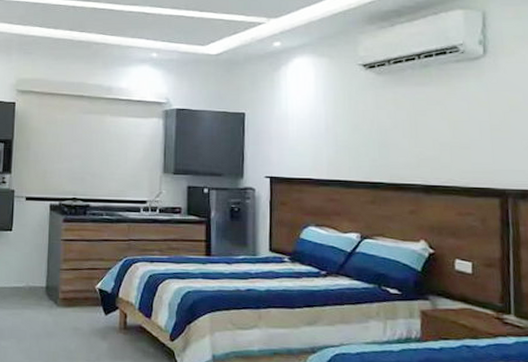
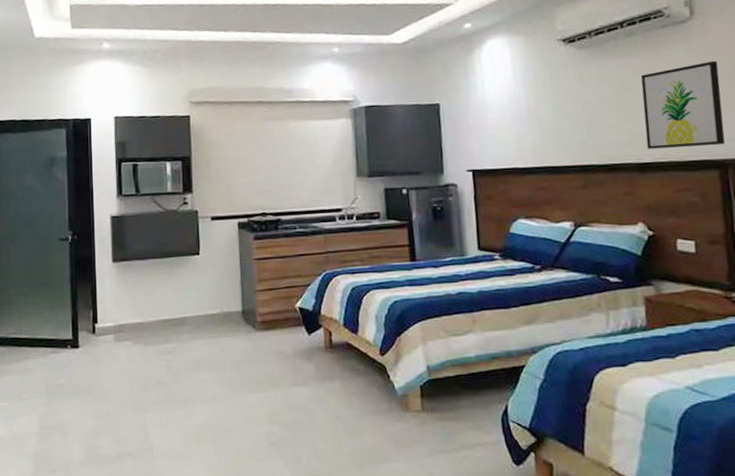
wall art: none [433,97,508,176] -> present [641,60,725,149]

